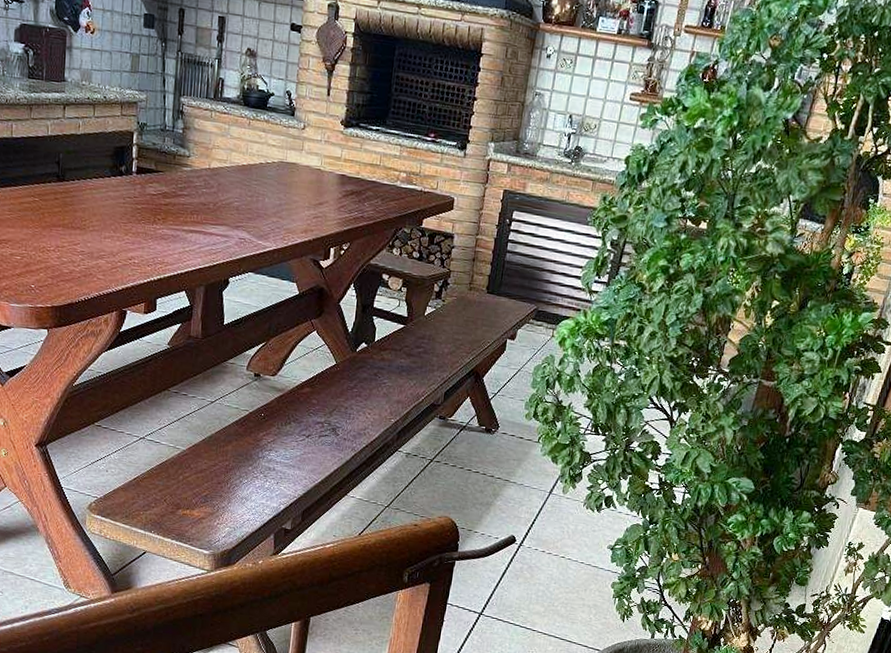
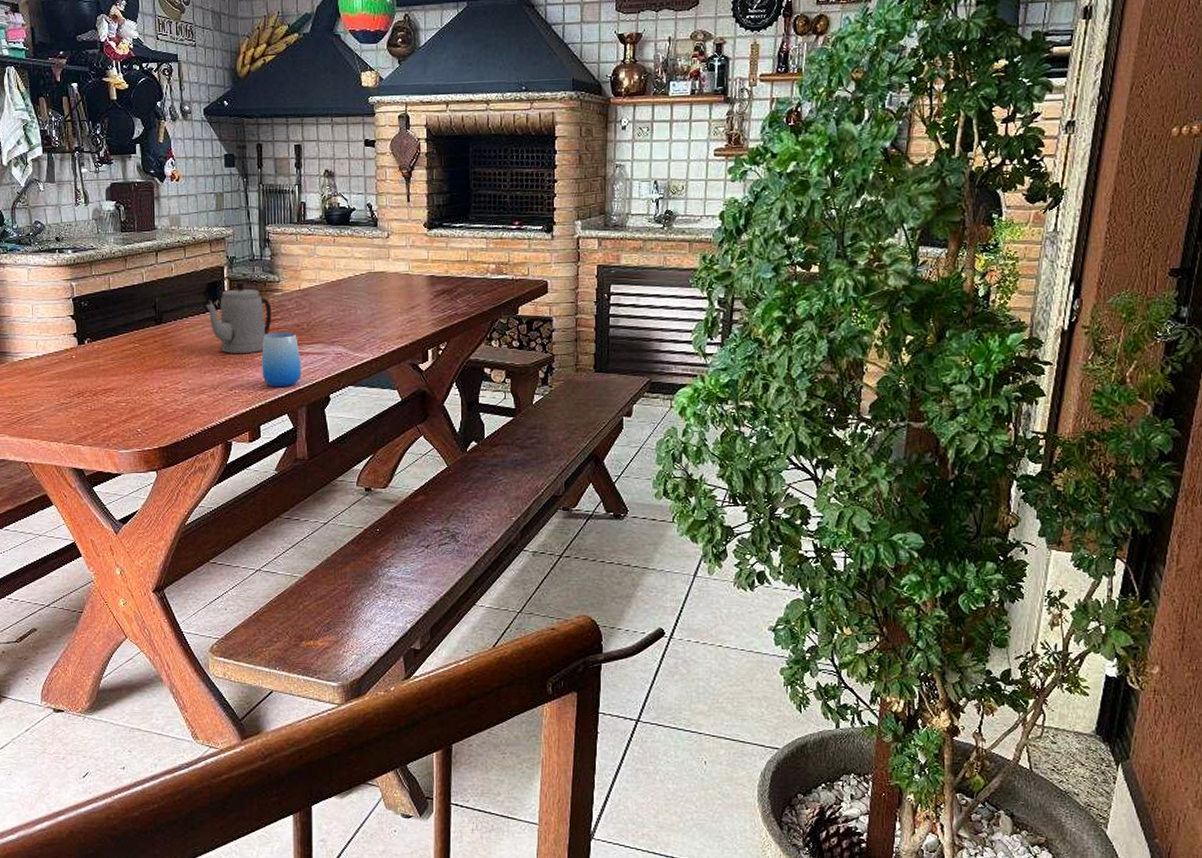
teapot: none [111,151,179,226] -> present [205,282,272,353]
cup: none [163,207,204,264] -> present [261,332,302,388]

